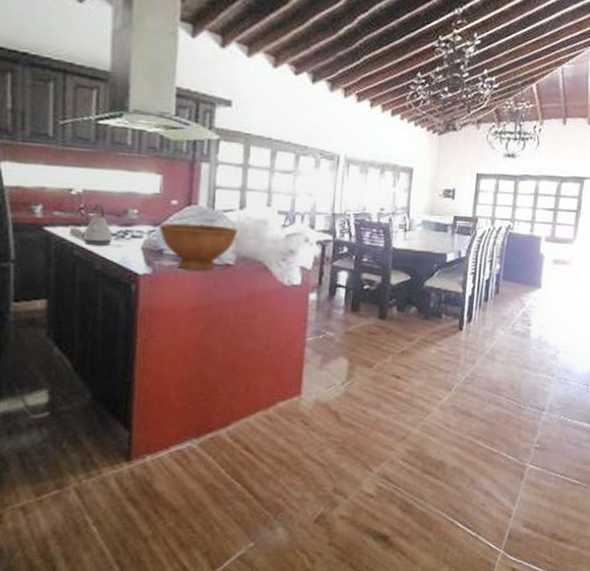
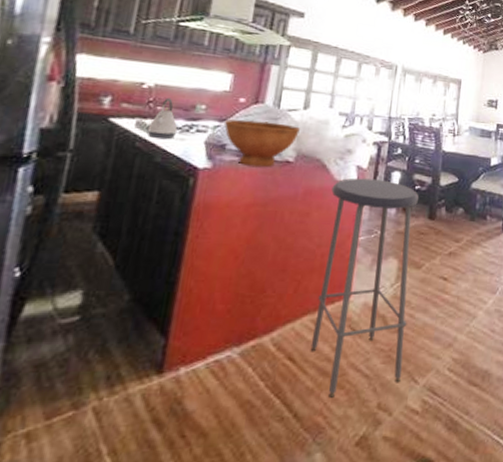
bar stool: none [266,279,369,483] -> present [311,178,420,398]

